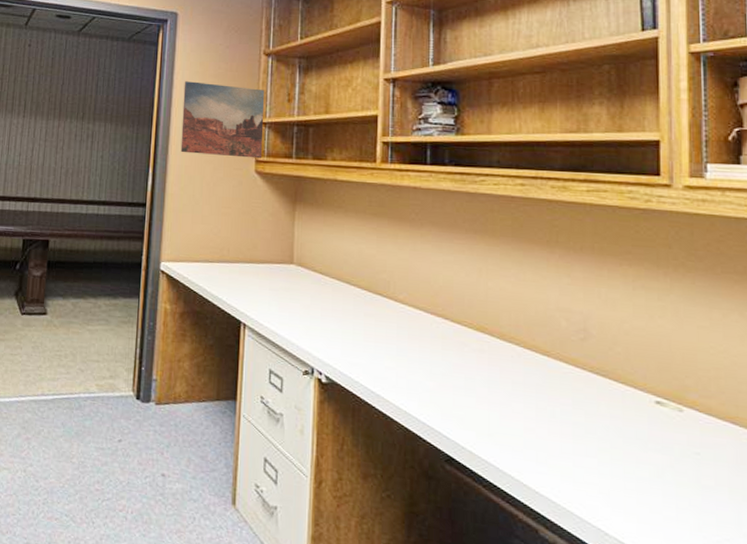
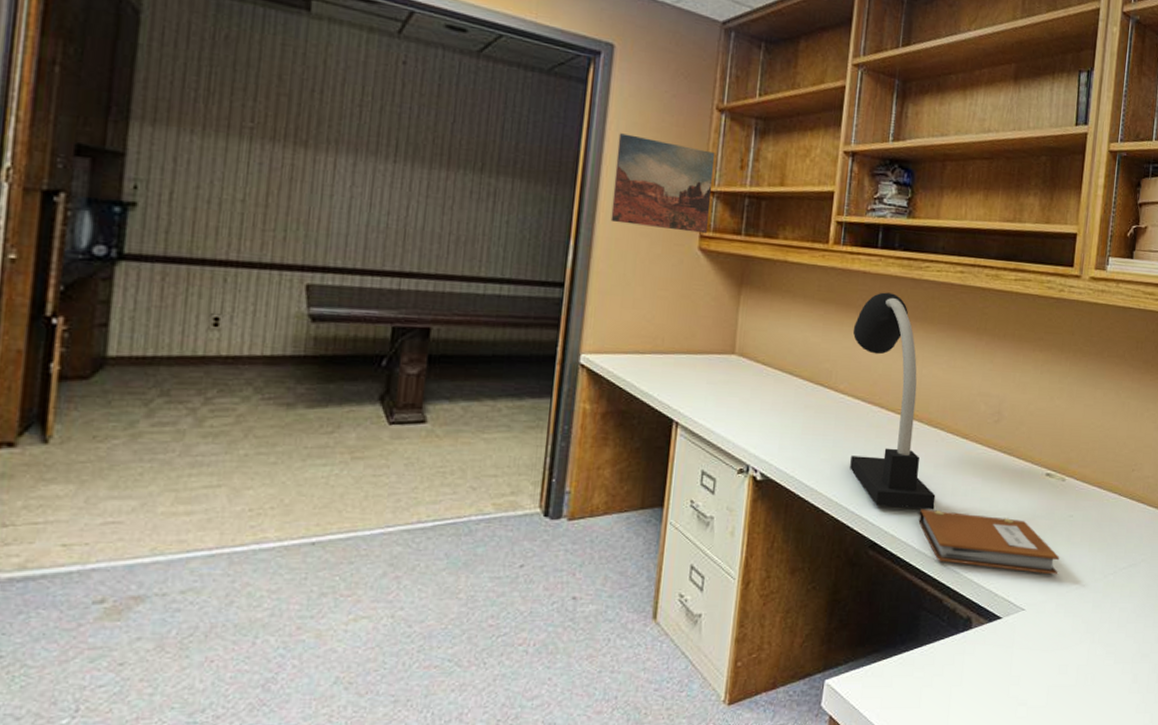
desk lamp: none [408,206,517,430] -> present [850,292,936,510]
notebook: none [499,426,689,522] -> present [918,508,1060,575]

